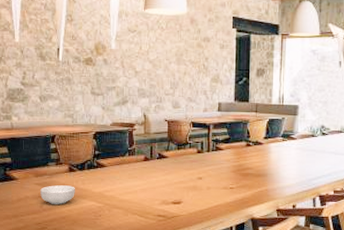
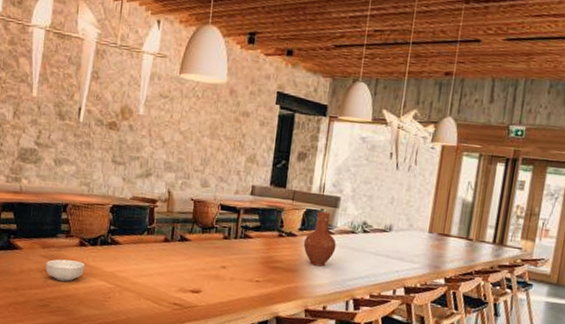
vase: none [269,120,299,169] -> present [303,211,337,267]

